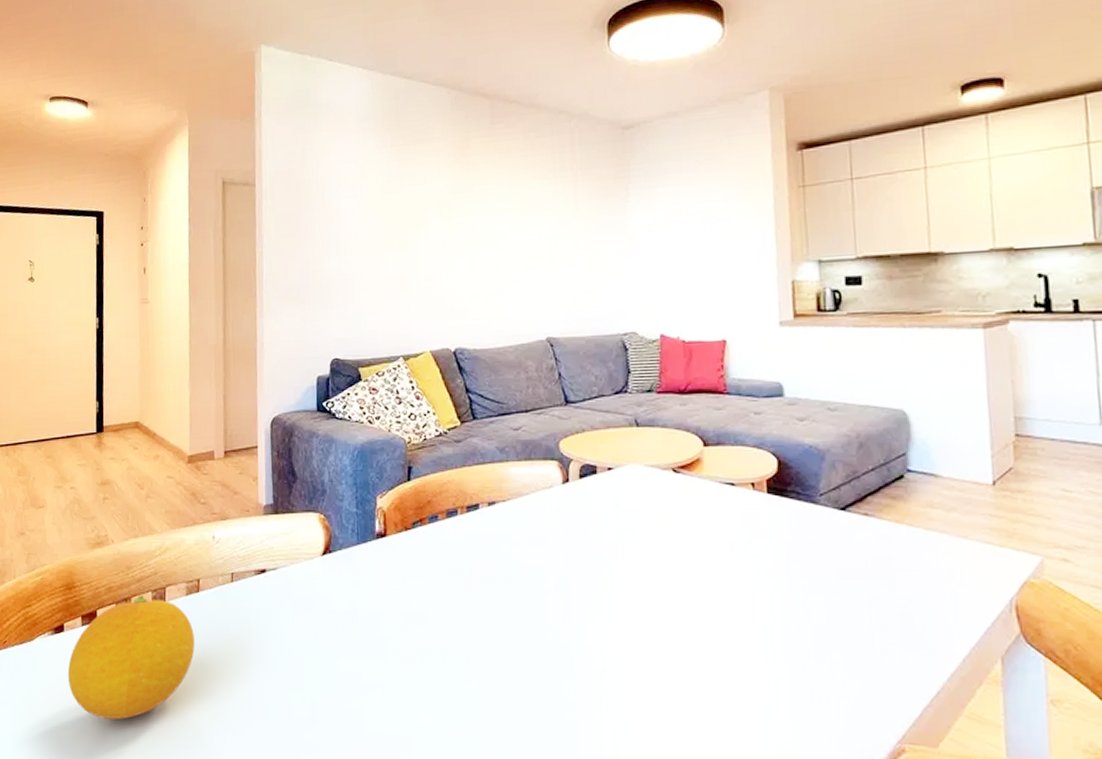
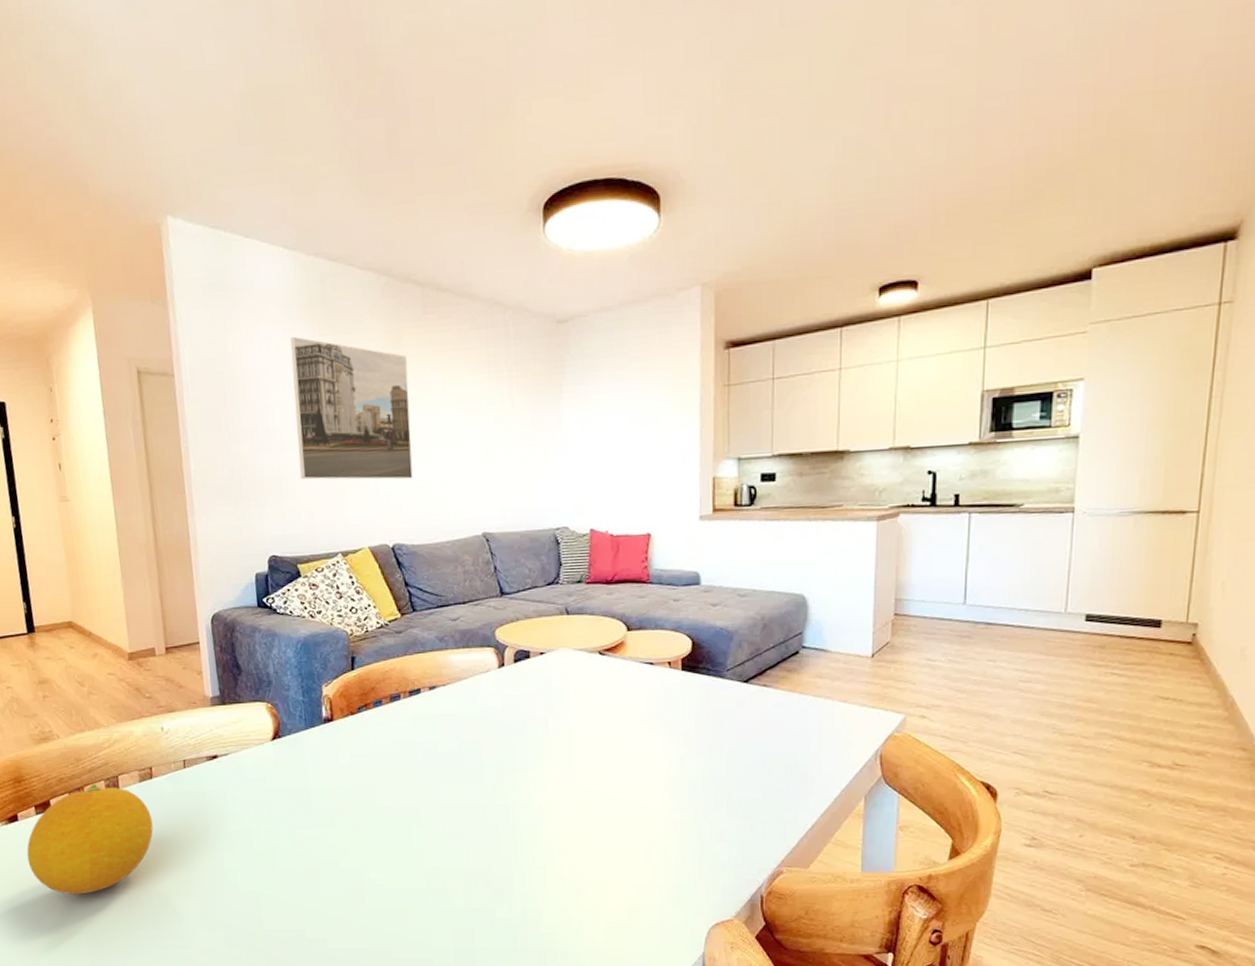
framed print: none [364,147,477,283] -> present [290,336,413,480]

